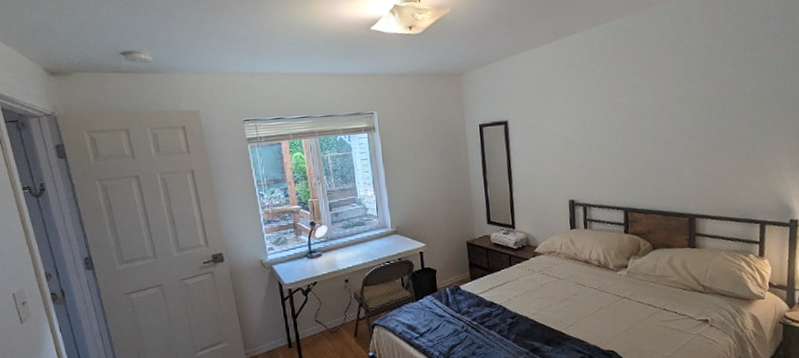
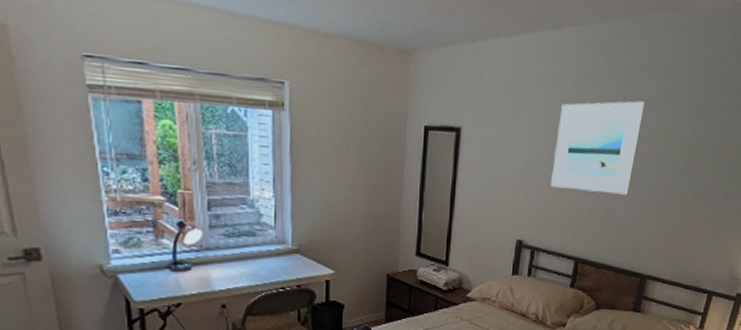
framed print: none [586,73,661,154] -> present [551,101,646,195]

